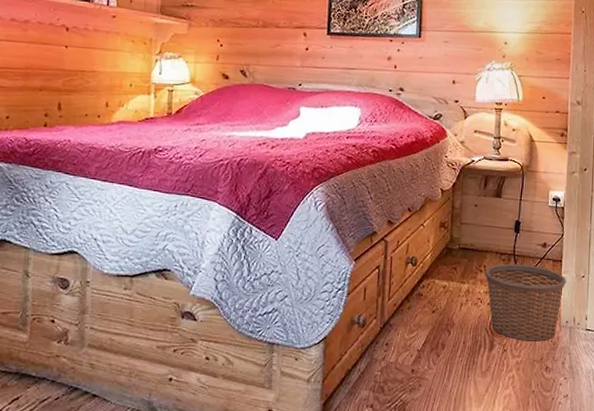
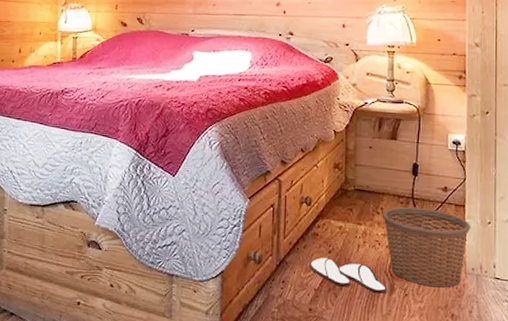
slippers: none [413,318,488,350] -> present [309,258,388,294]

